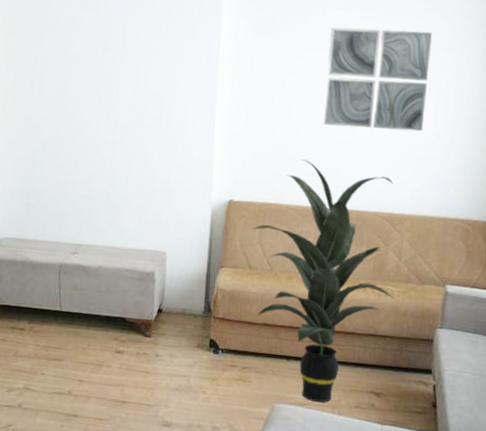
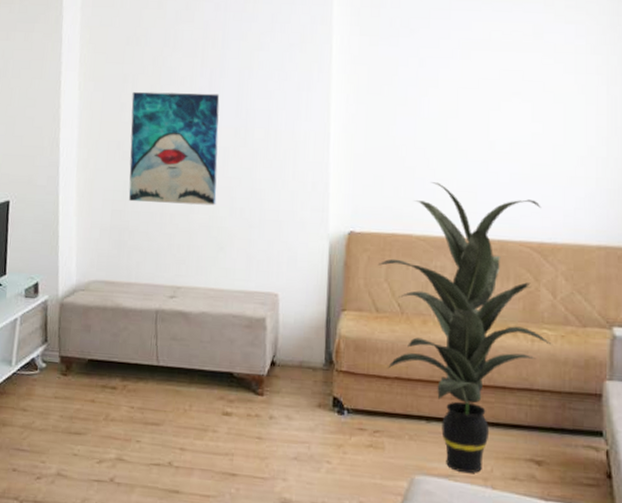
wall art: none [37,72,120,175] -> present [128,91,220,206]
wall art: present [322,27,432,132] -> none [454,30,575,146]

